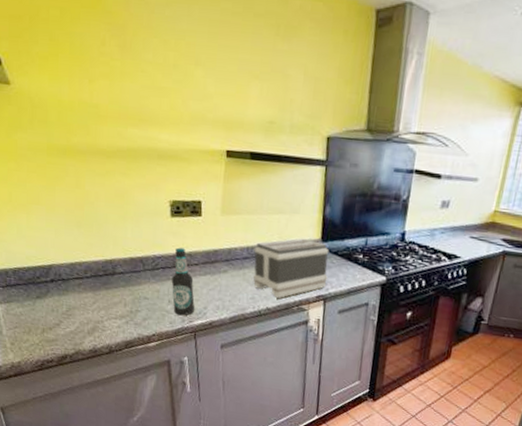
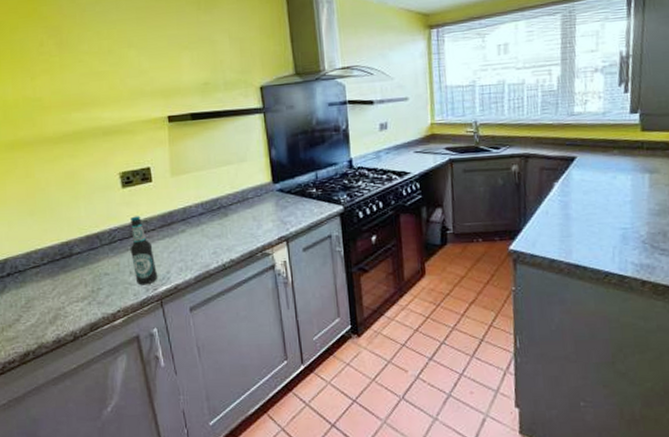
toaster: present [252,238,329,298] -> none [208,183,286,248]

